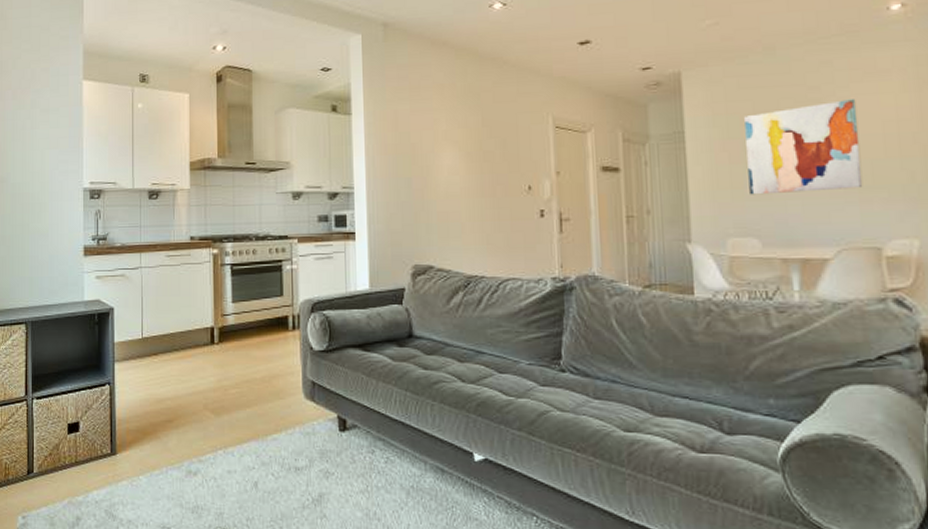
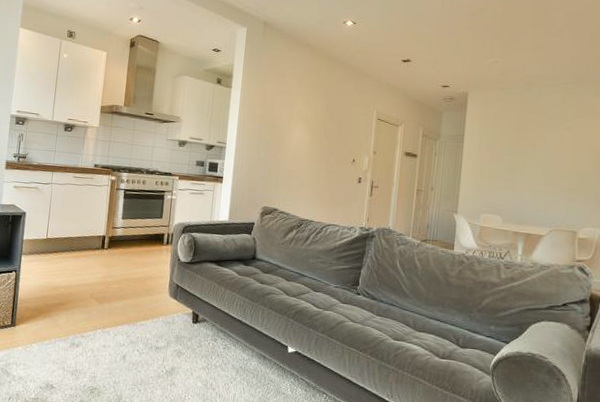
wall art: present [744,99,863,195] -> none [500,128,577,190]

